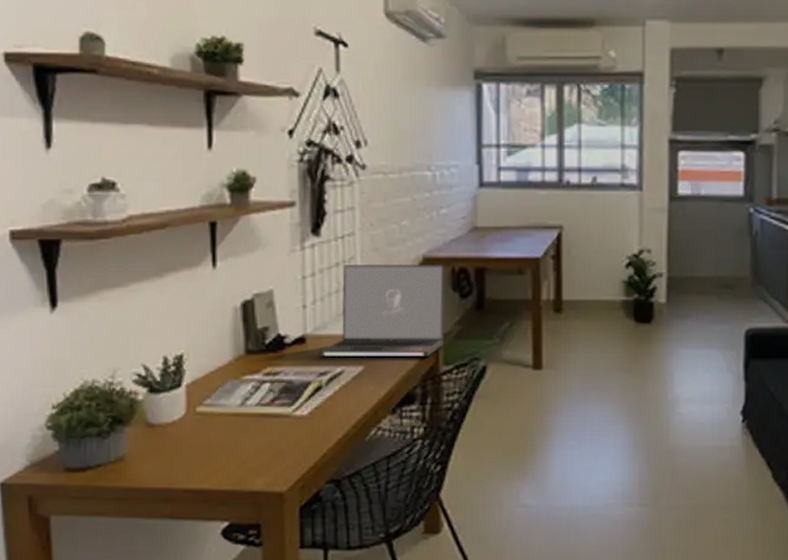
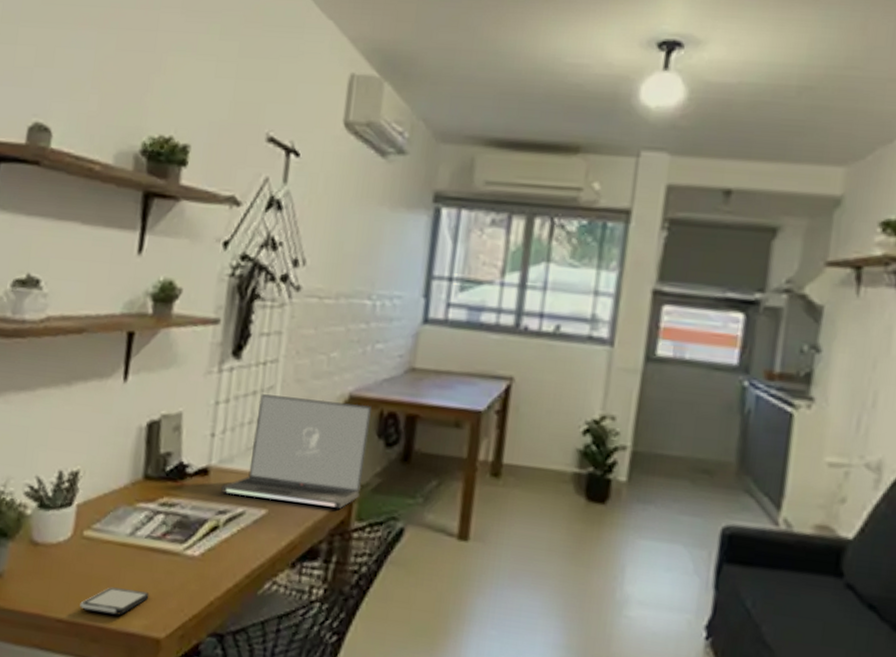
smartphone: none [203,453,267,478] -> present [80,587,149,616]

